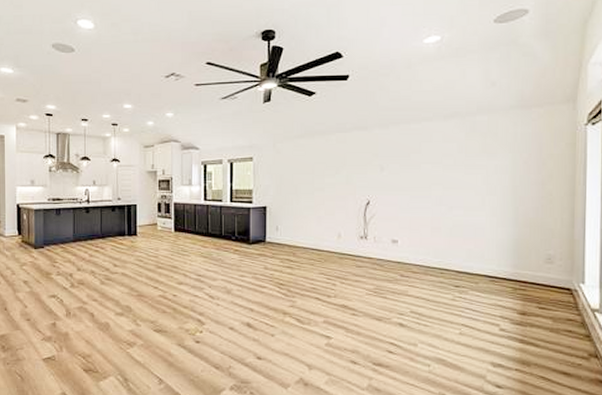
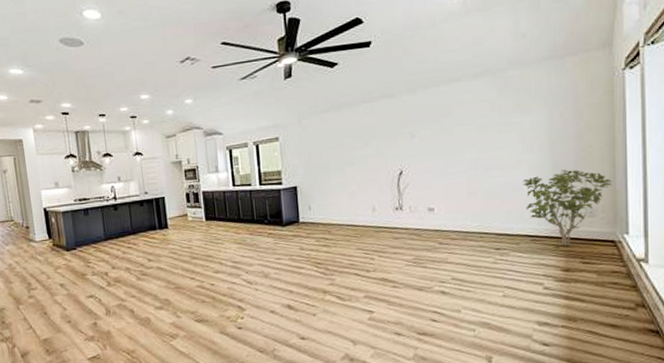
shrub: none [485,215,571,290] -> present [523,169,613,246]

